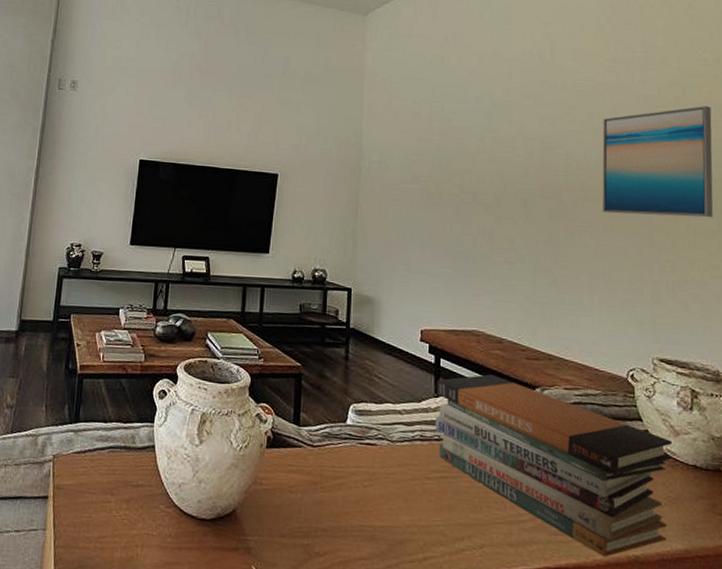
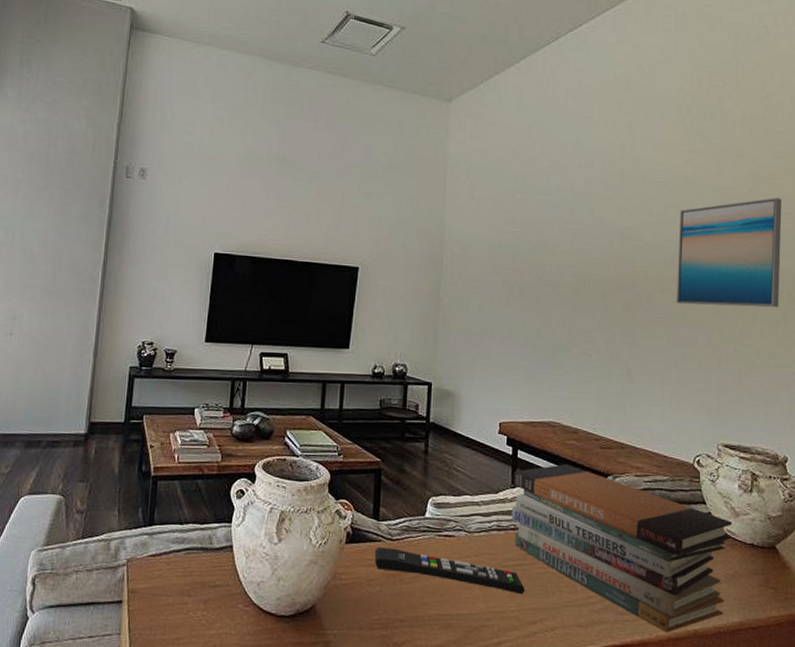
remote control: none [295,453,451,509] -> present [374,547,525,595]

